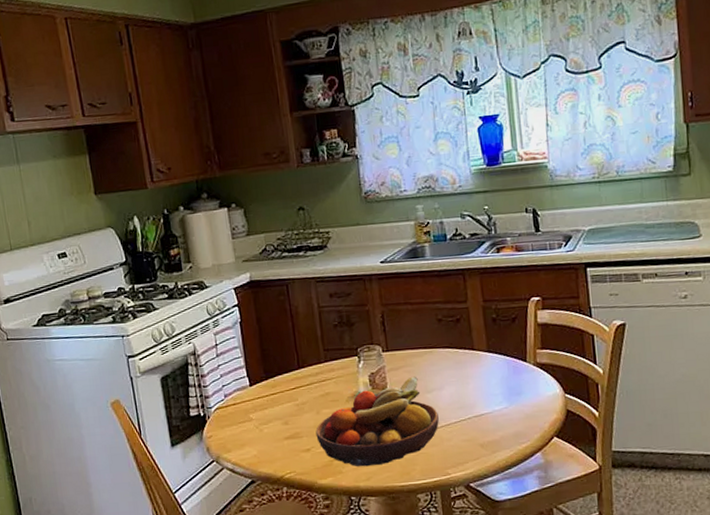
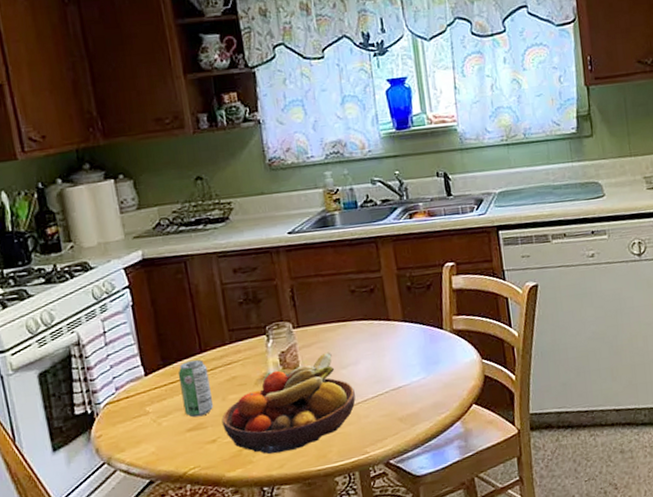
beverage can: none [278,374,309,427] -> present [178,359,214,418]

